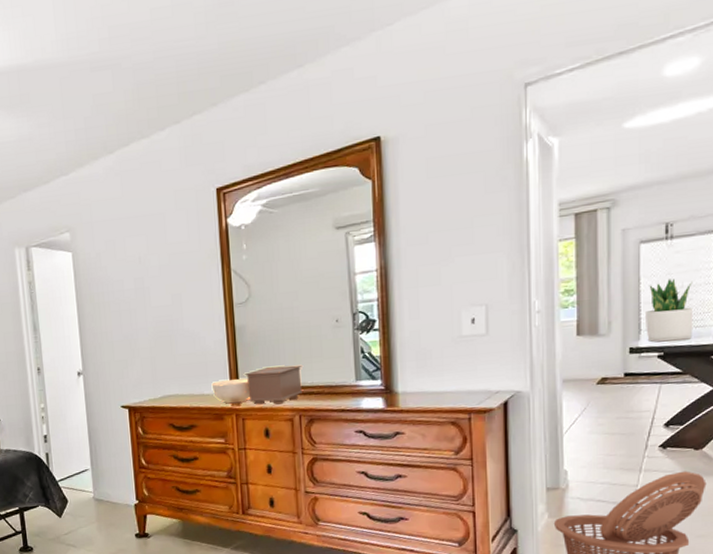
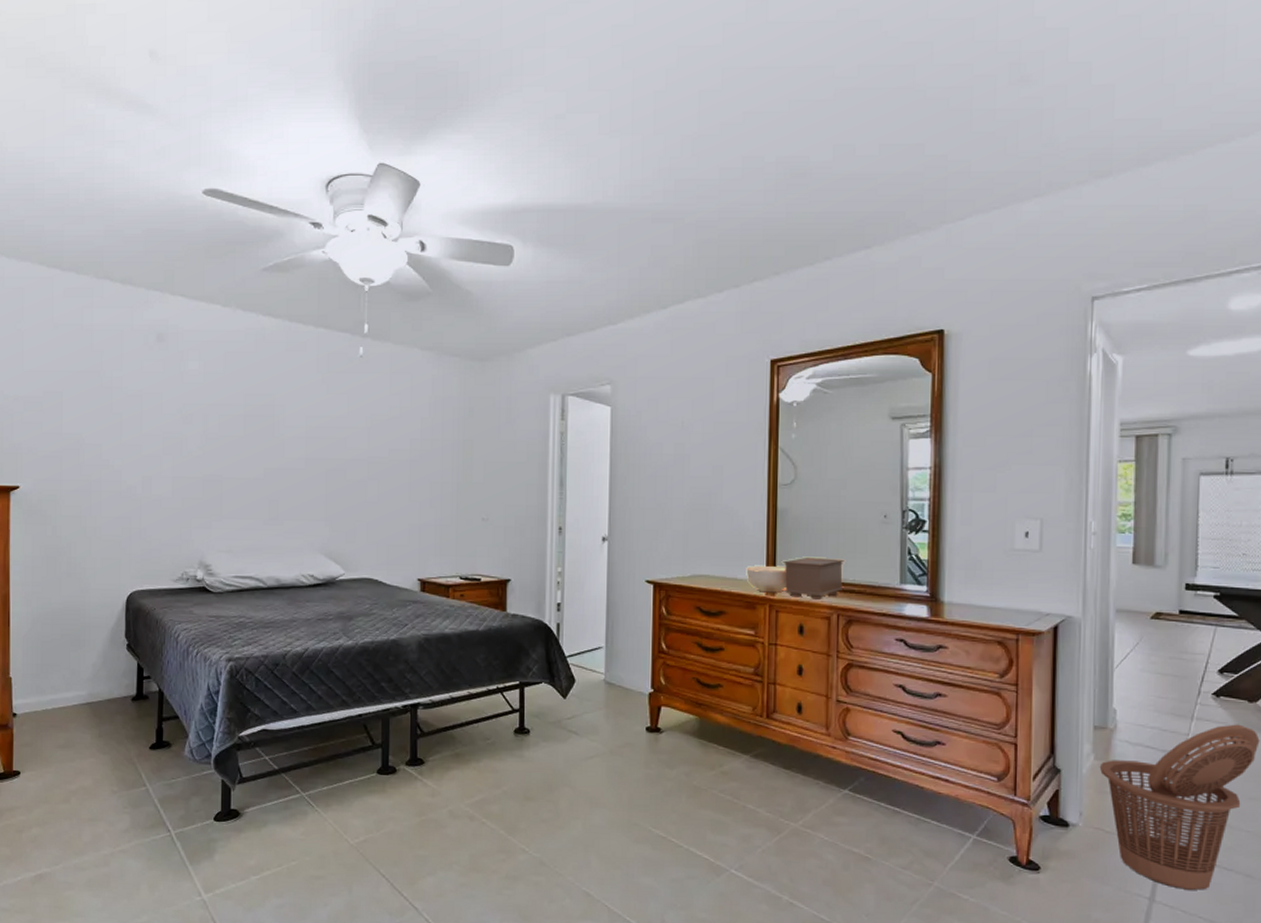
planter: present [646,279,694,342] -> none [1203,516,1251,582]

